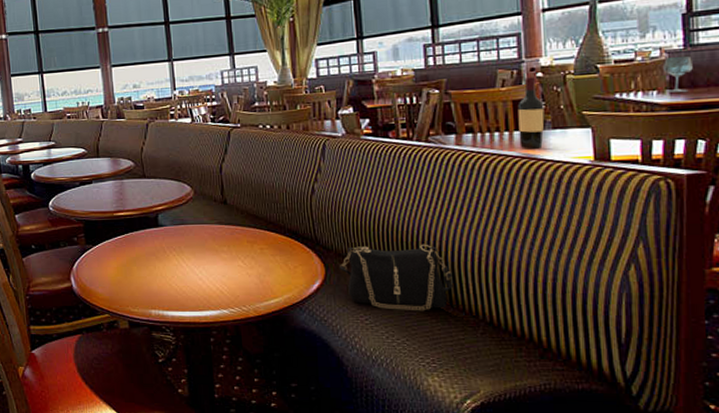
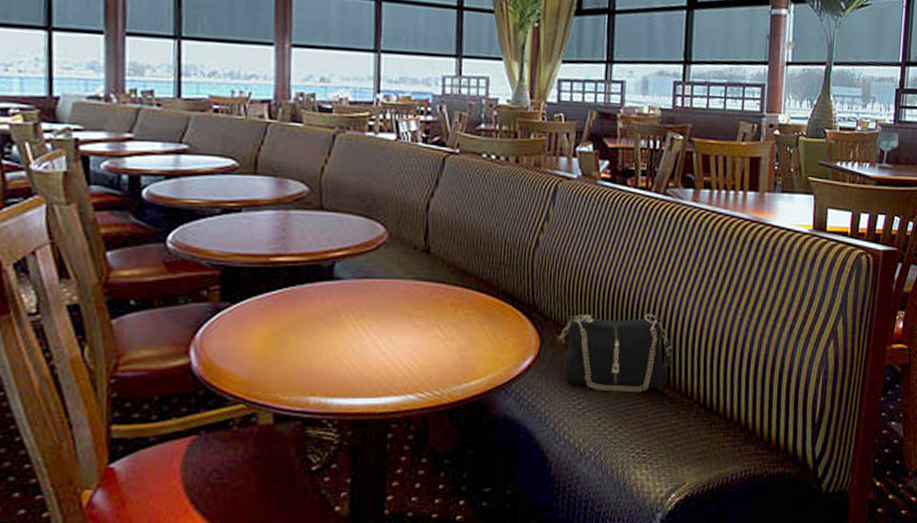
wine bottle: present [517,77,545,149] -> none [751,134,777,213]

